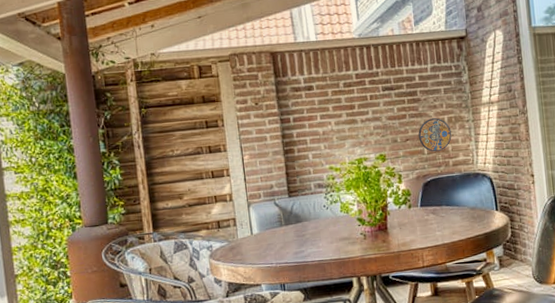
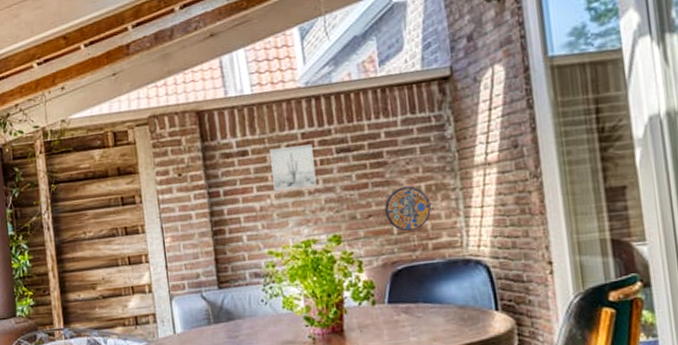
wall art: none [330,83,367,119] -> present [268,144,317,191]

